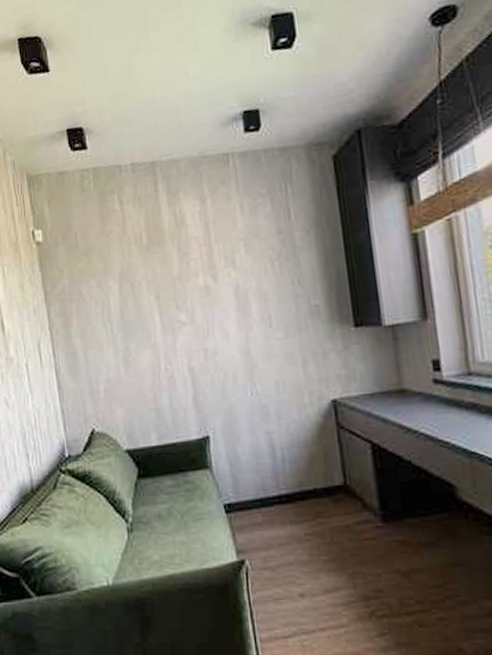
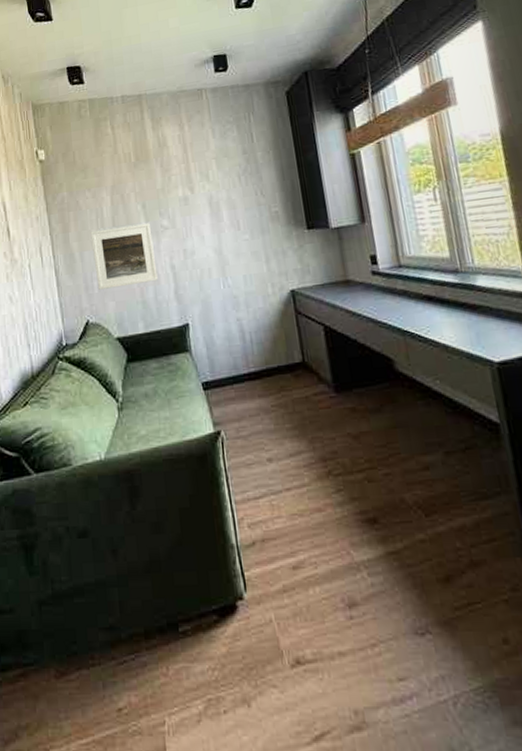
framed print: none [95,317,174,394] -> present [90,223,158,290]

